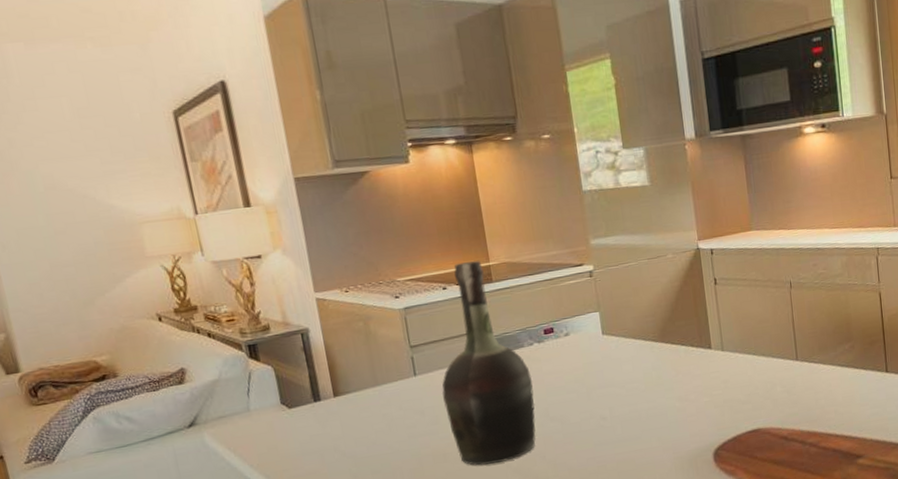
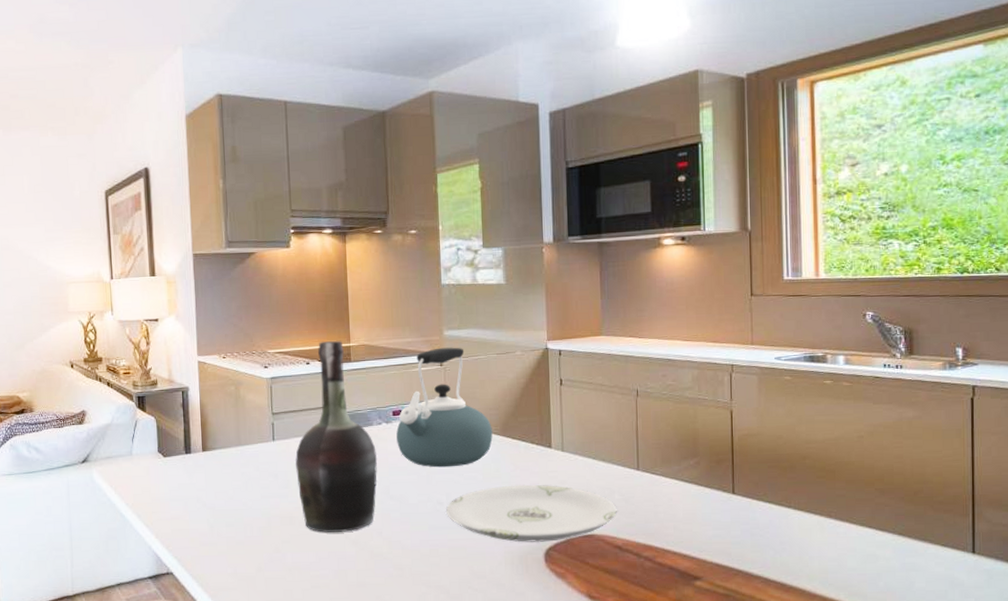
kettle: none [550,256,652,383] -> present [396,347,493,468]
plate: none [610,385,780,447] -> present [446,484,617,542]

